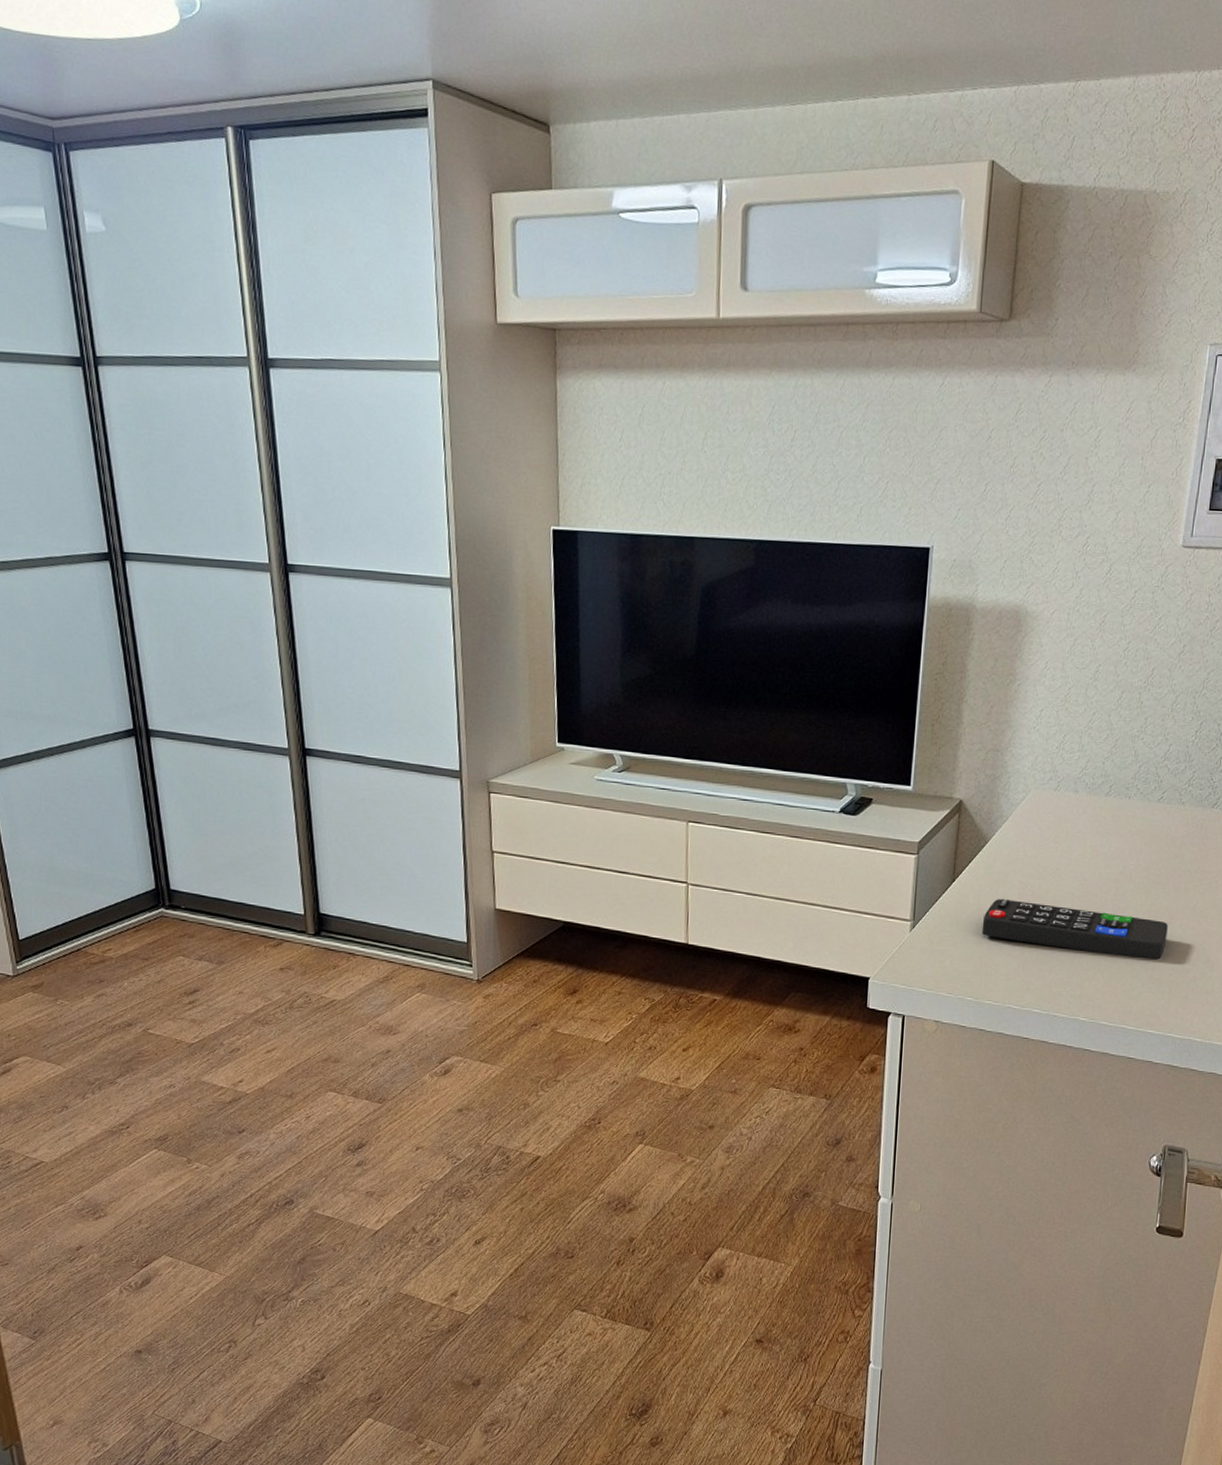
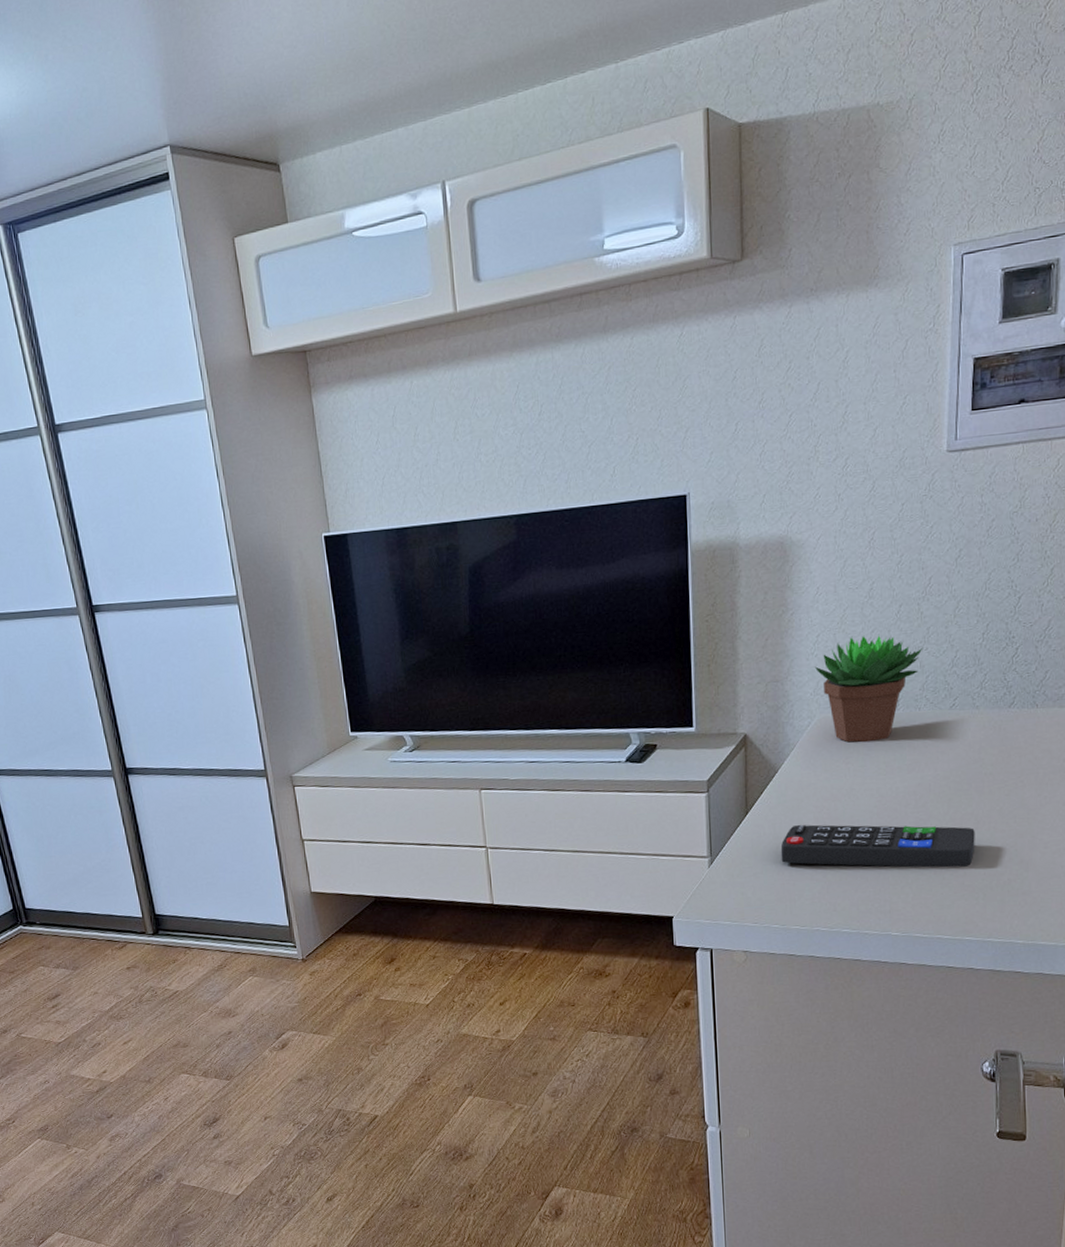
succulent plant: none [1034,715,1139,824] -> present [814,635,923,743]

